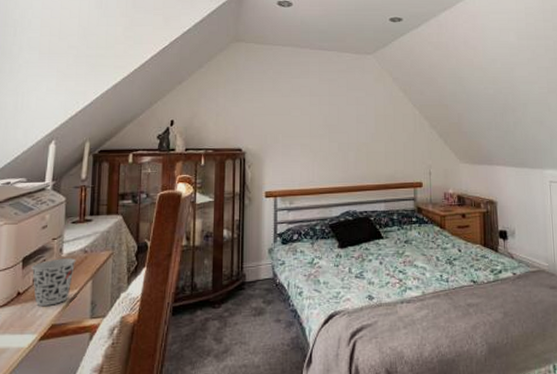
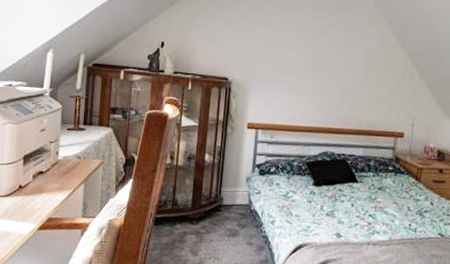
cup: present [31,258,76,306] -> none [31,160,71,201]

